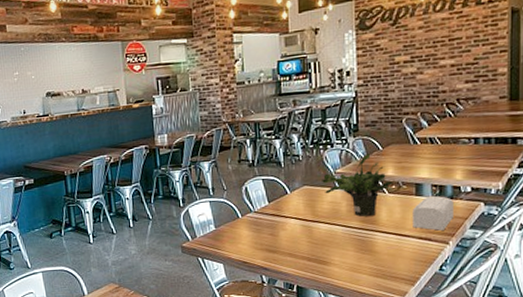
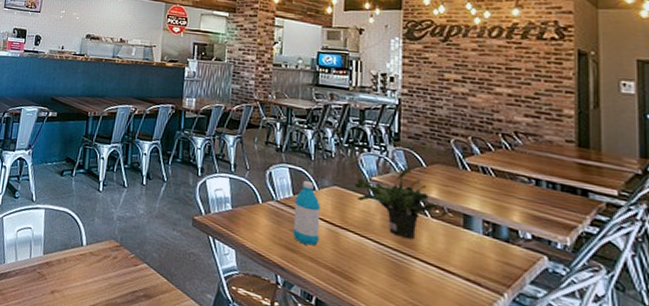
water bottle: none [270,187,295,244] -> present [293,181,321,246]
tissue box: present [412,195,453,231] -> none [459,232,509,278]

